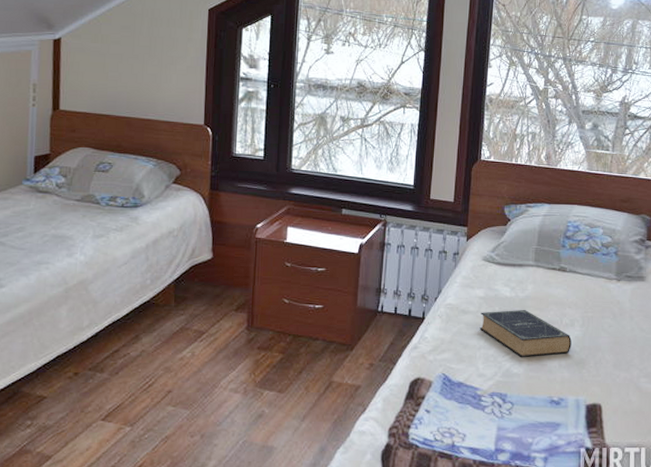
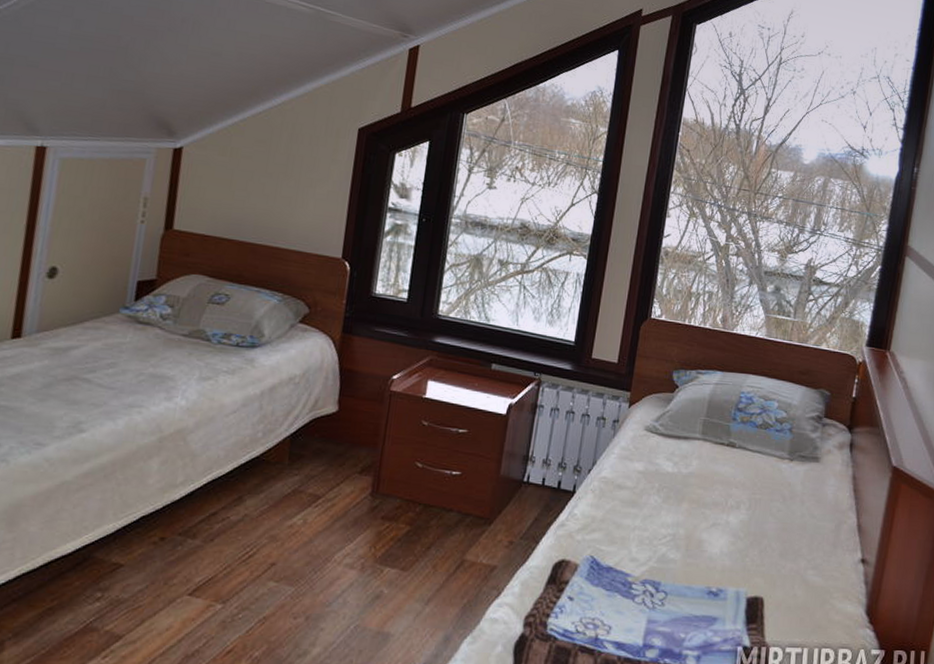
book: present [479,309,571,357] -> none [635,487,736,541]

